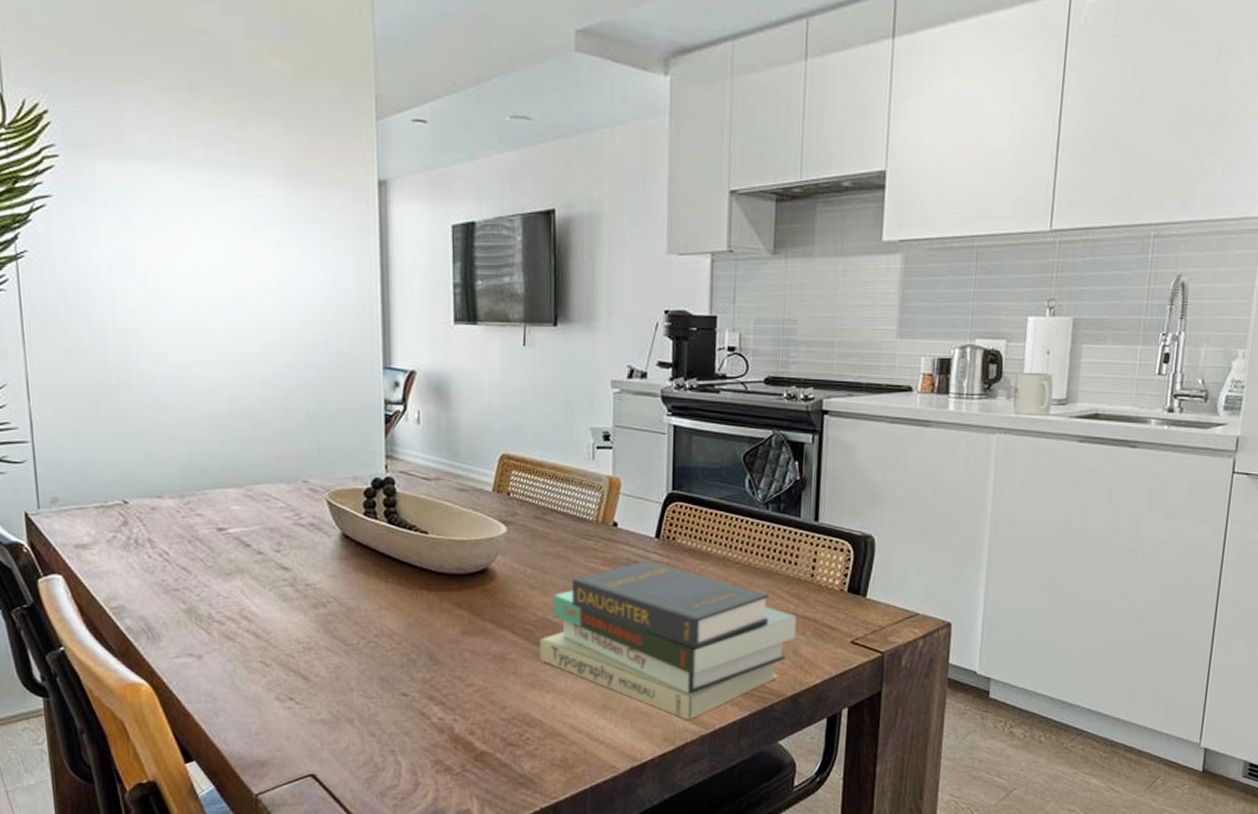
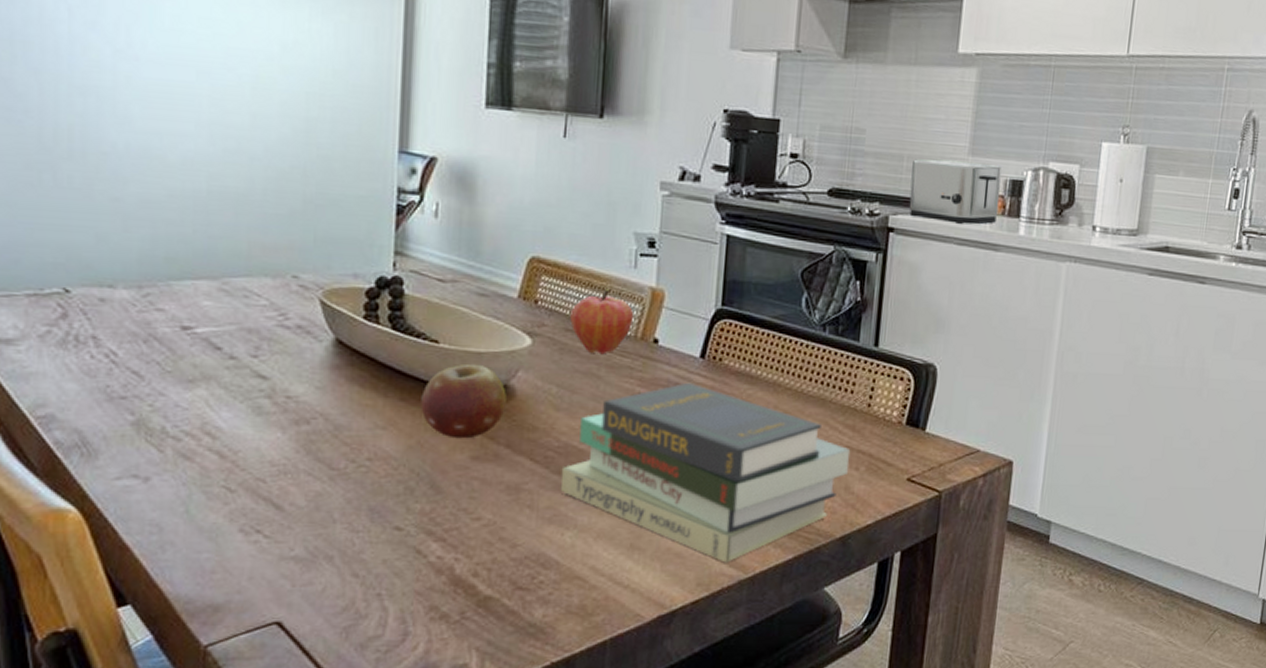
fruit: none [416,550,488,616] -> present [421,363,507,439]
fruit: none [539,480,595,538] -> present [570,289,634,355]
toaster: none [841,343,929,404] -> present [909,159,1002,225]
mug: present [1012,372,1054,417] -> none [1084,199,1126,247]

